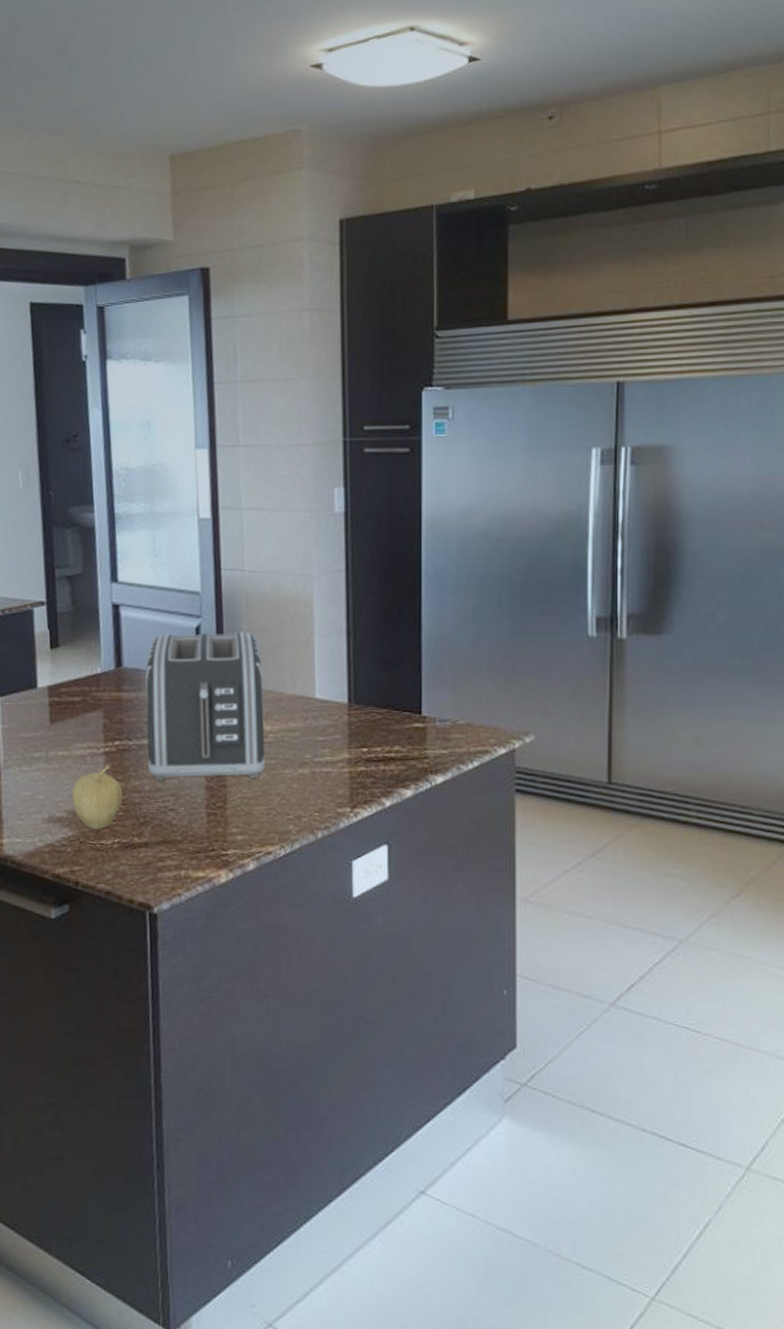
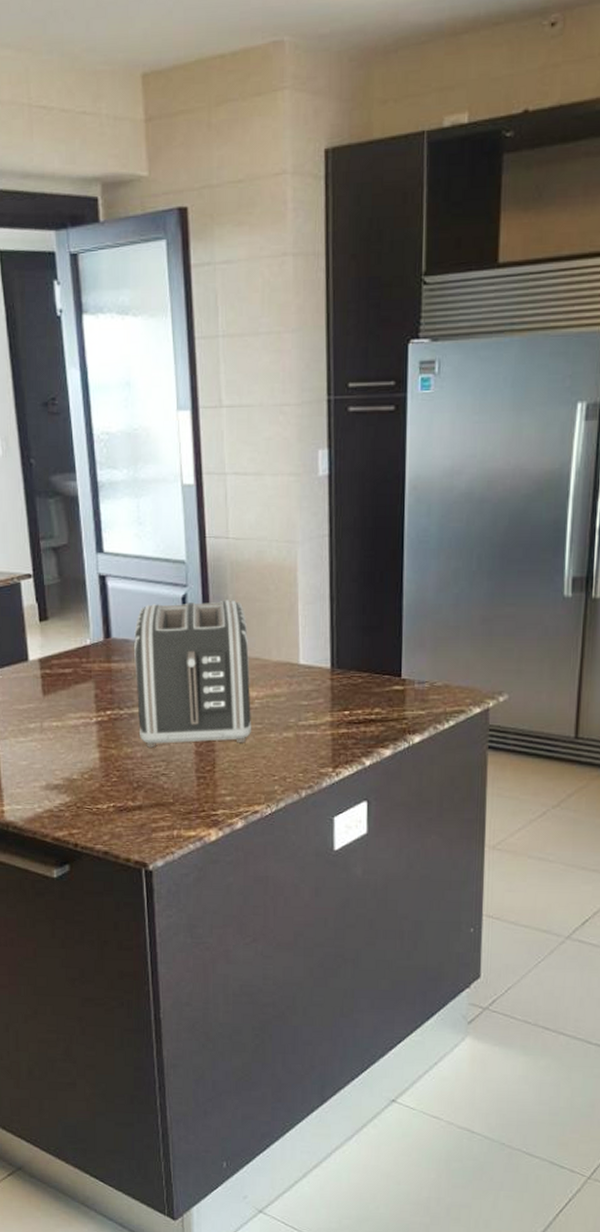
fruit: present [71,764,123,830] -> none [66,733,116,795]

